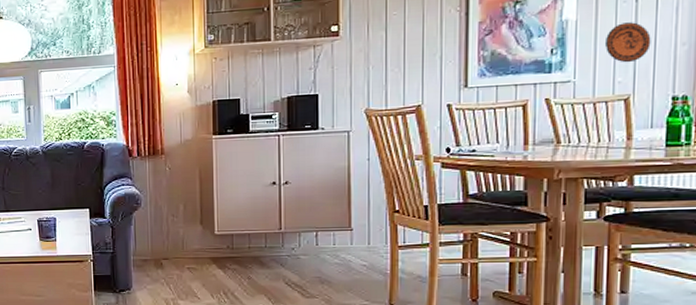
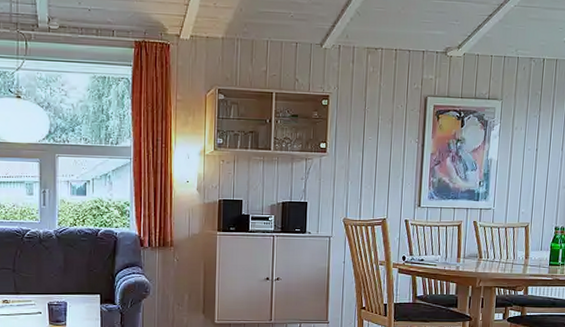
decorative plate: present [605,22,651,63] -> none [515,166,545,198]

